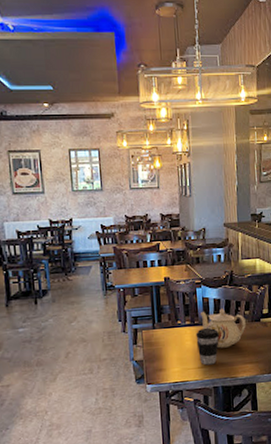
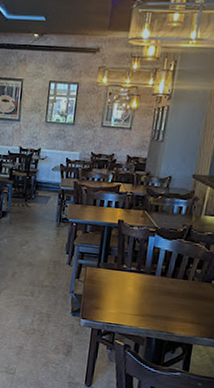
coffee cup: present [196,327,220,365] -> none [138,277,165,315]
teapot: present [199,308,246,348] -> none [147,261,196,302]

